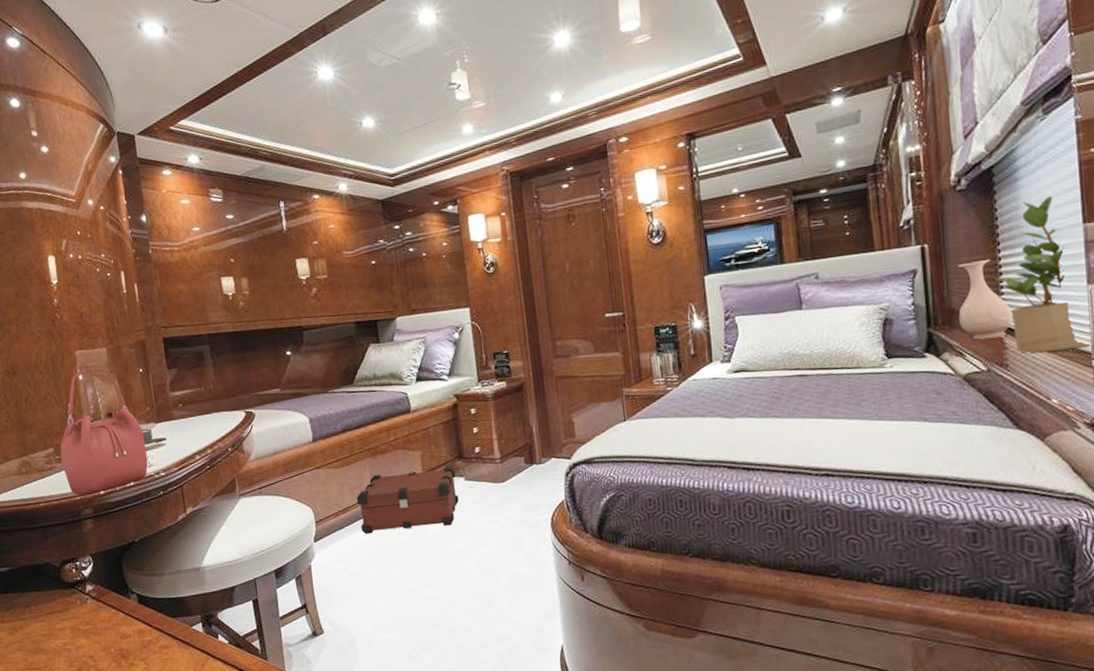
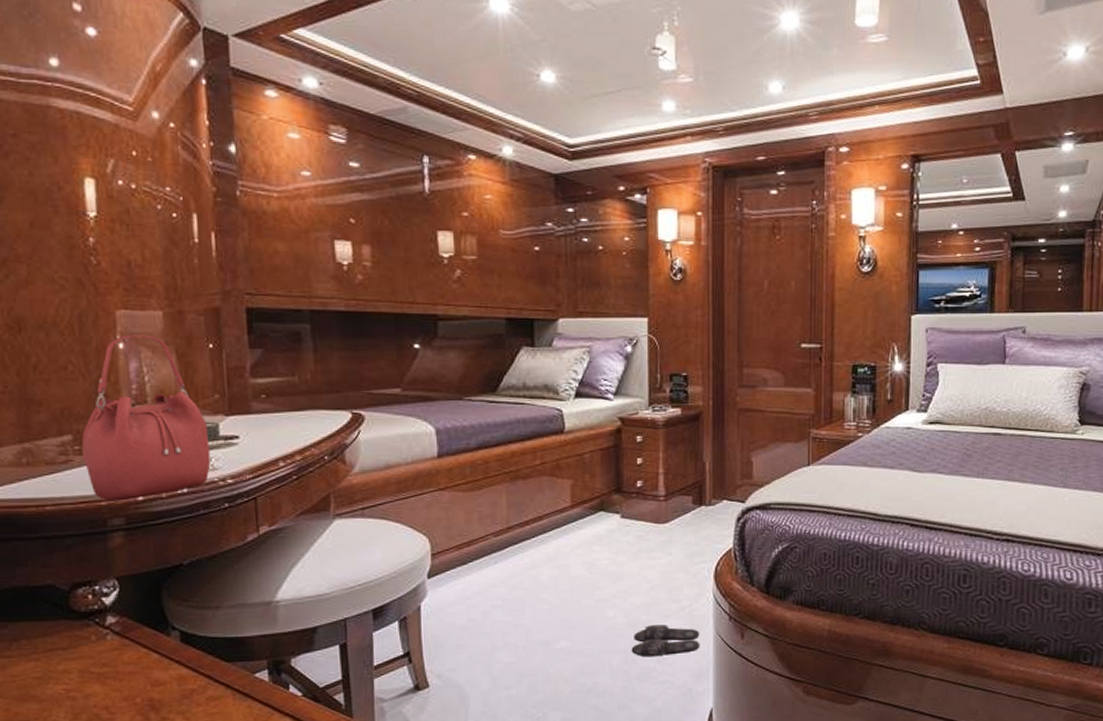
suitcase: present [357,467,459,534] -> none [487,501,611,573]
slippers: none [486,571,546,601] -> present [632,624,700,657]

